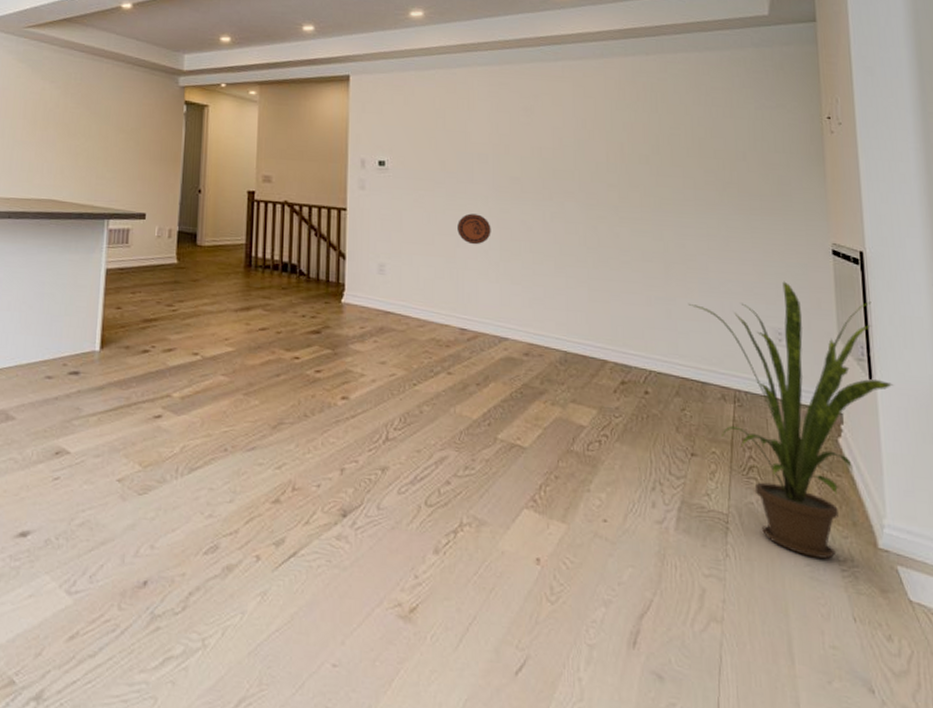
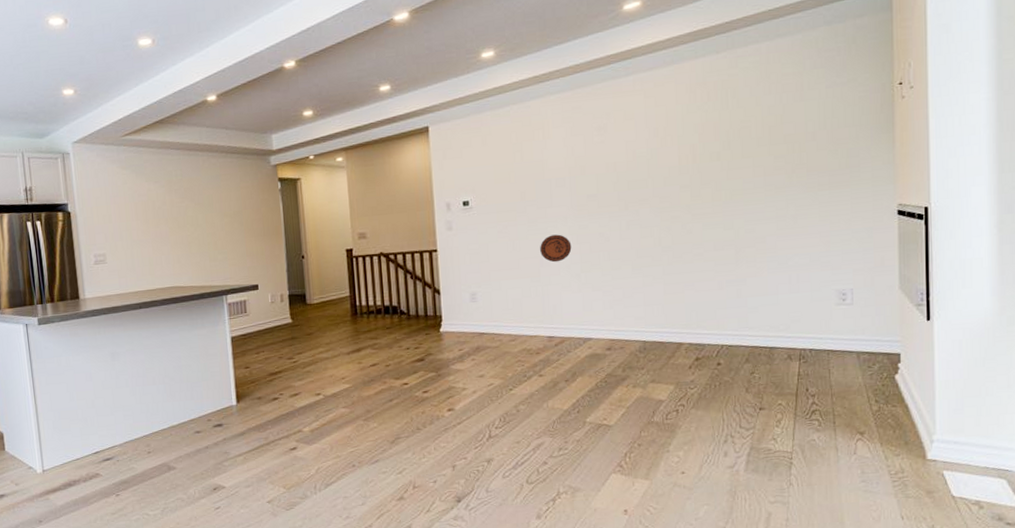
house plant: present [688,281,894,559] -> none [757,246,950,475]

